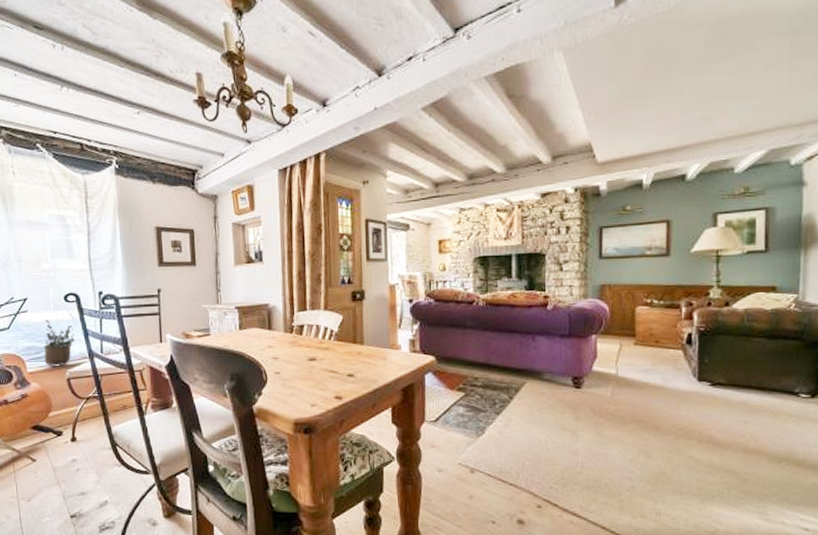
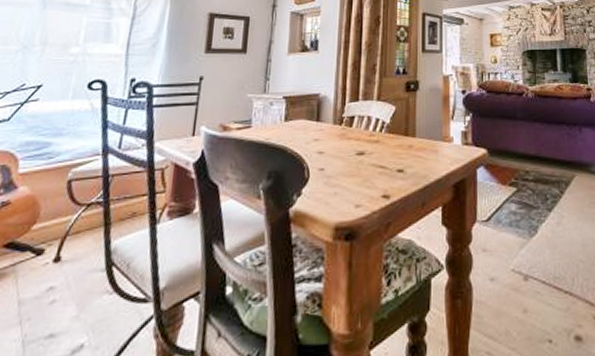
potted plant: present [43,320,75,367] -> none [44,110,91,166]

